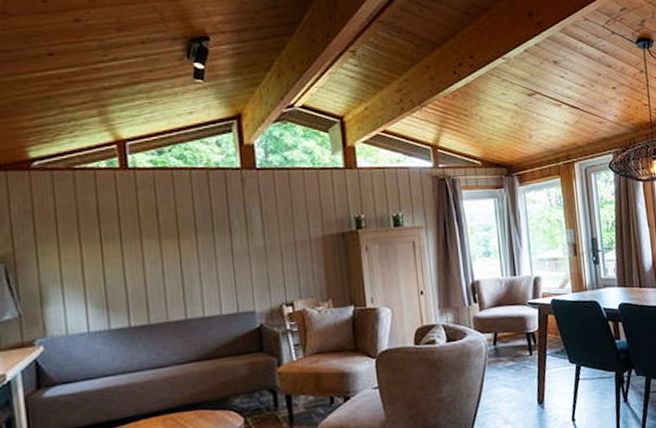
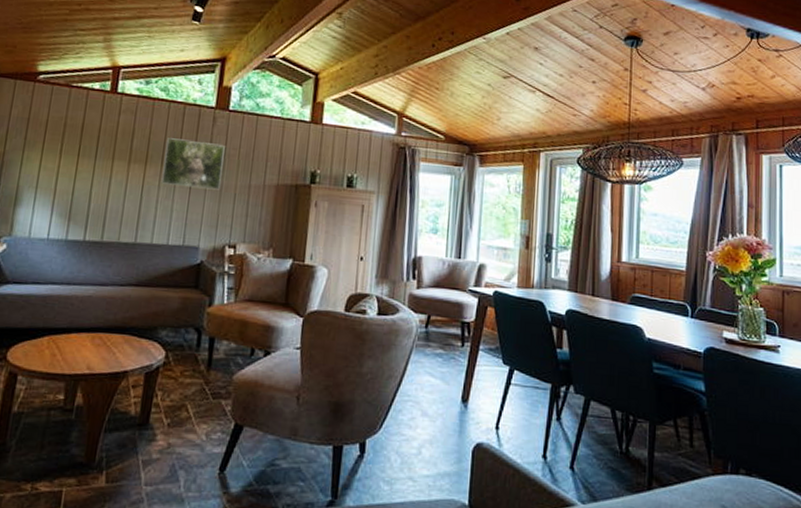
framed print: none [196,205,264,255] -> present [161,138,225,190]

